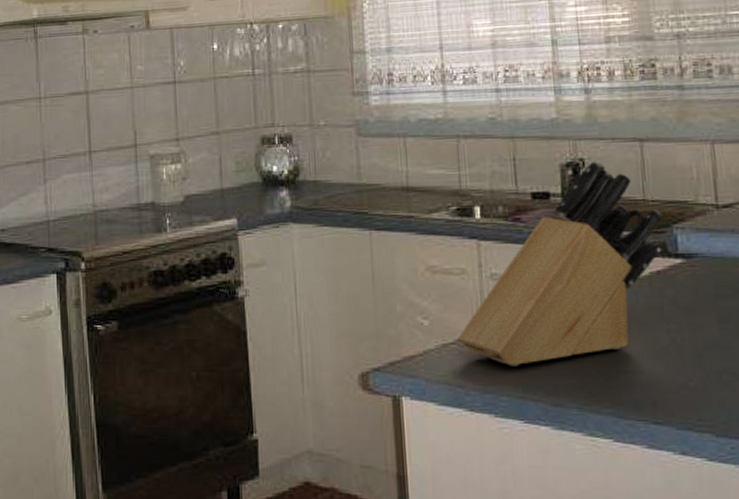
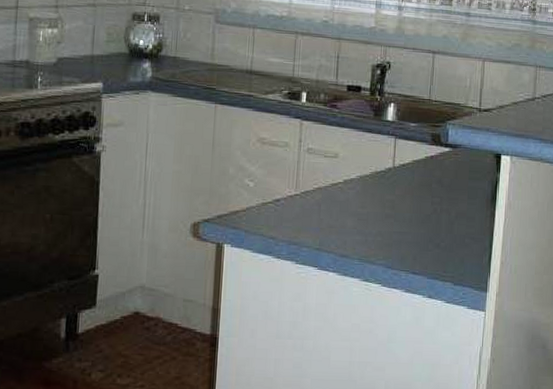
knife block: present [457,161,664,366] -> none [275,65,442,224]

